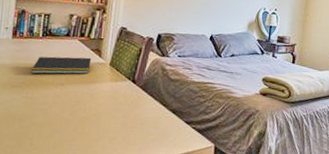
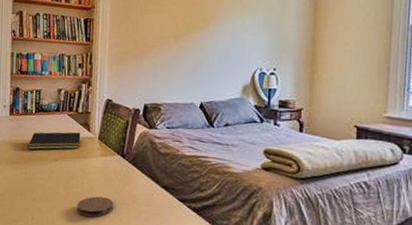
coaster: none [82,120,122,140] -> present [77,196,114,217]

